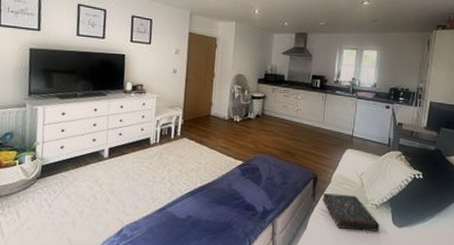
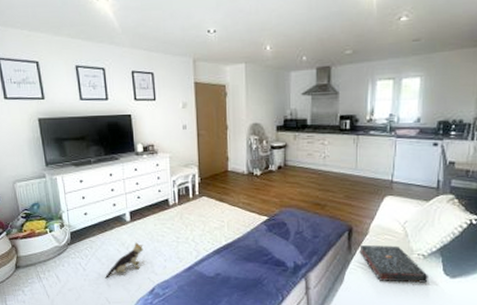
plush toy: none [71,180,118,217] -> present [105,242,144,278]

